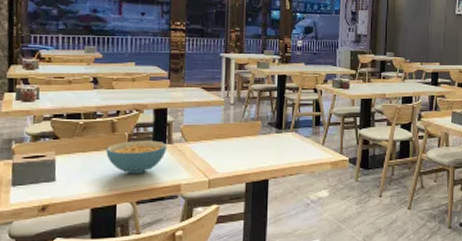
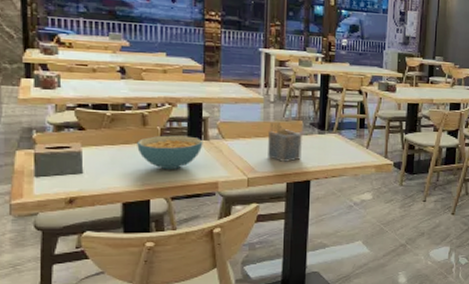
napkin holder: none [228,122,260,162] -> present [268,121,302,162]

